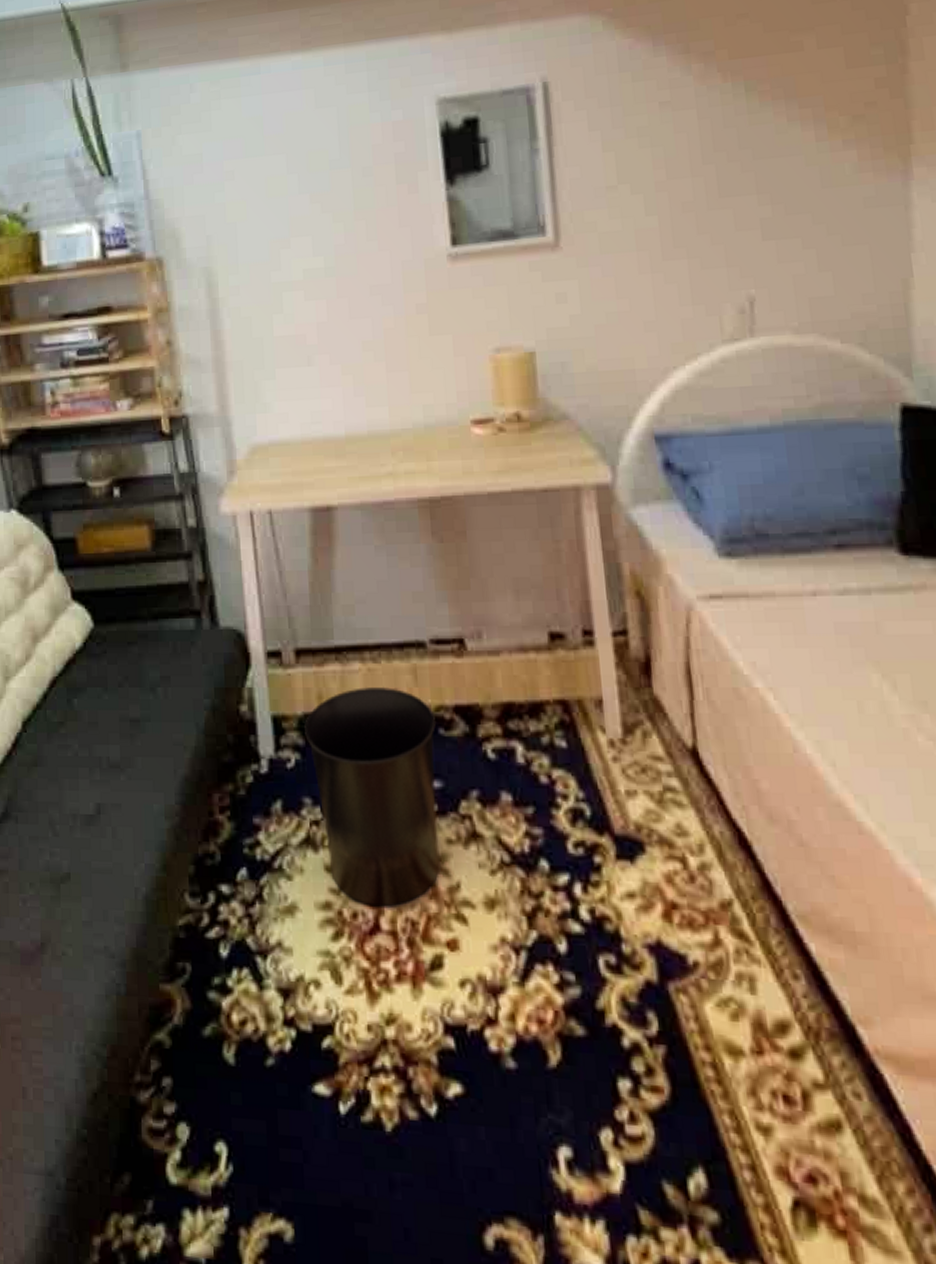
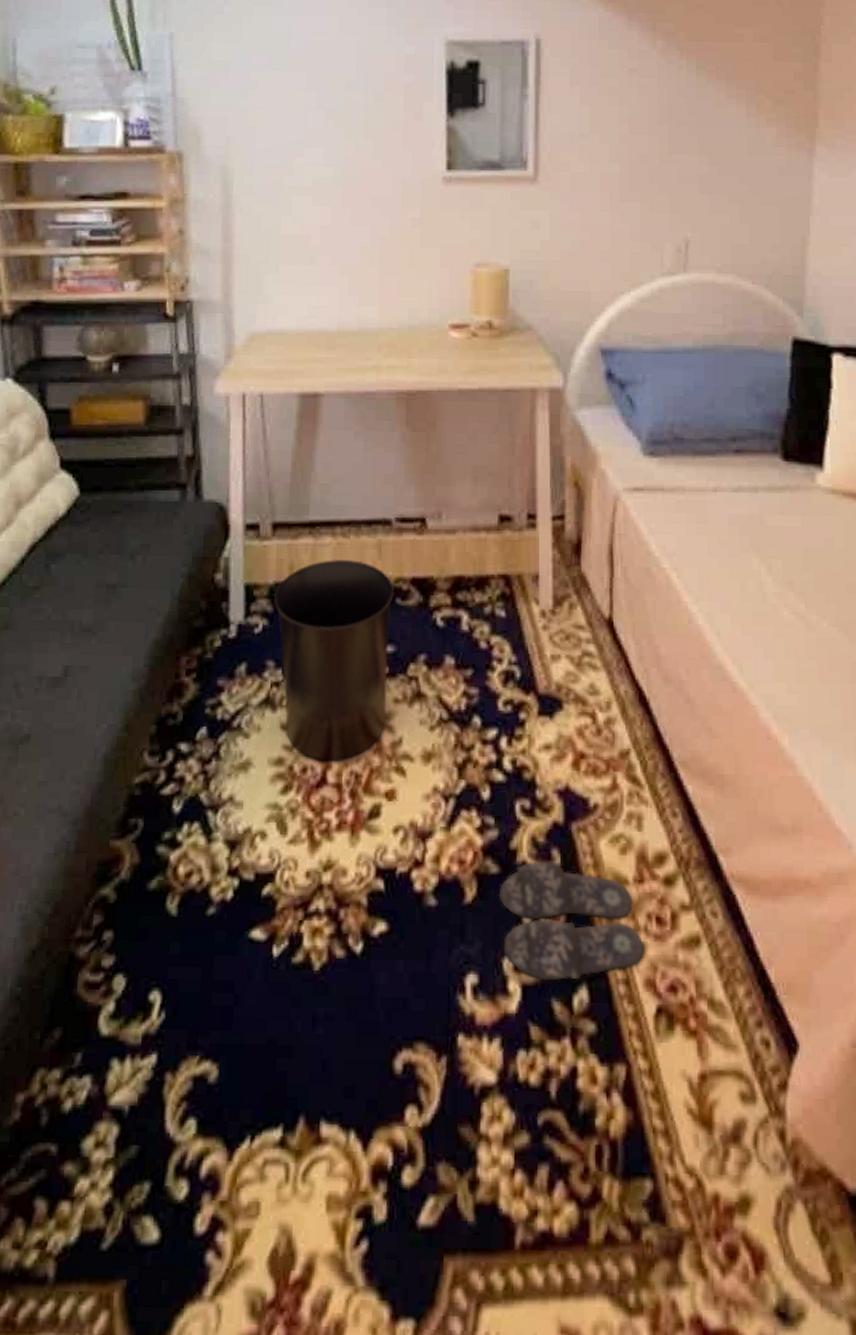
slippers: none [587,1023,772,1160] -> present [498,861,645,981]

